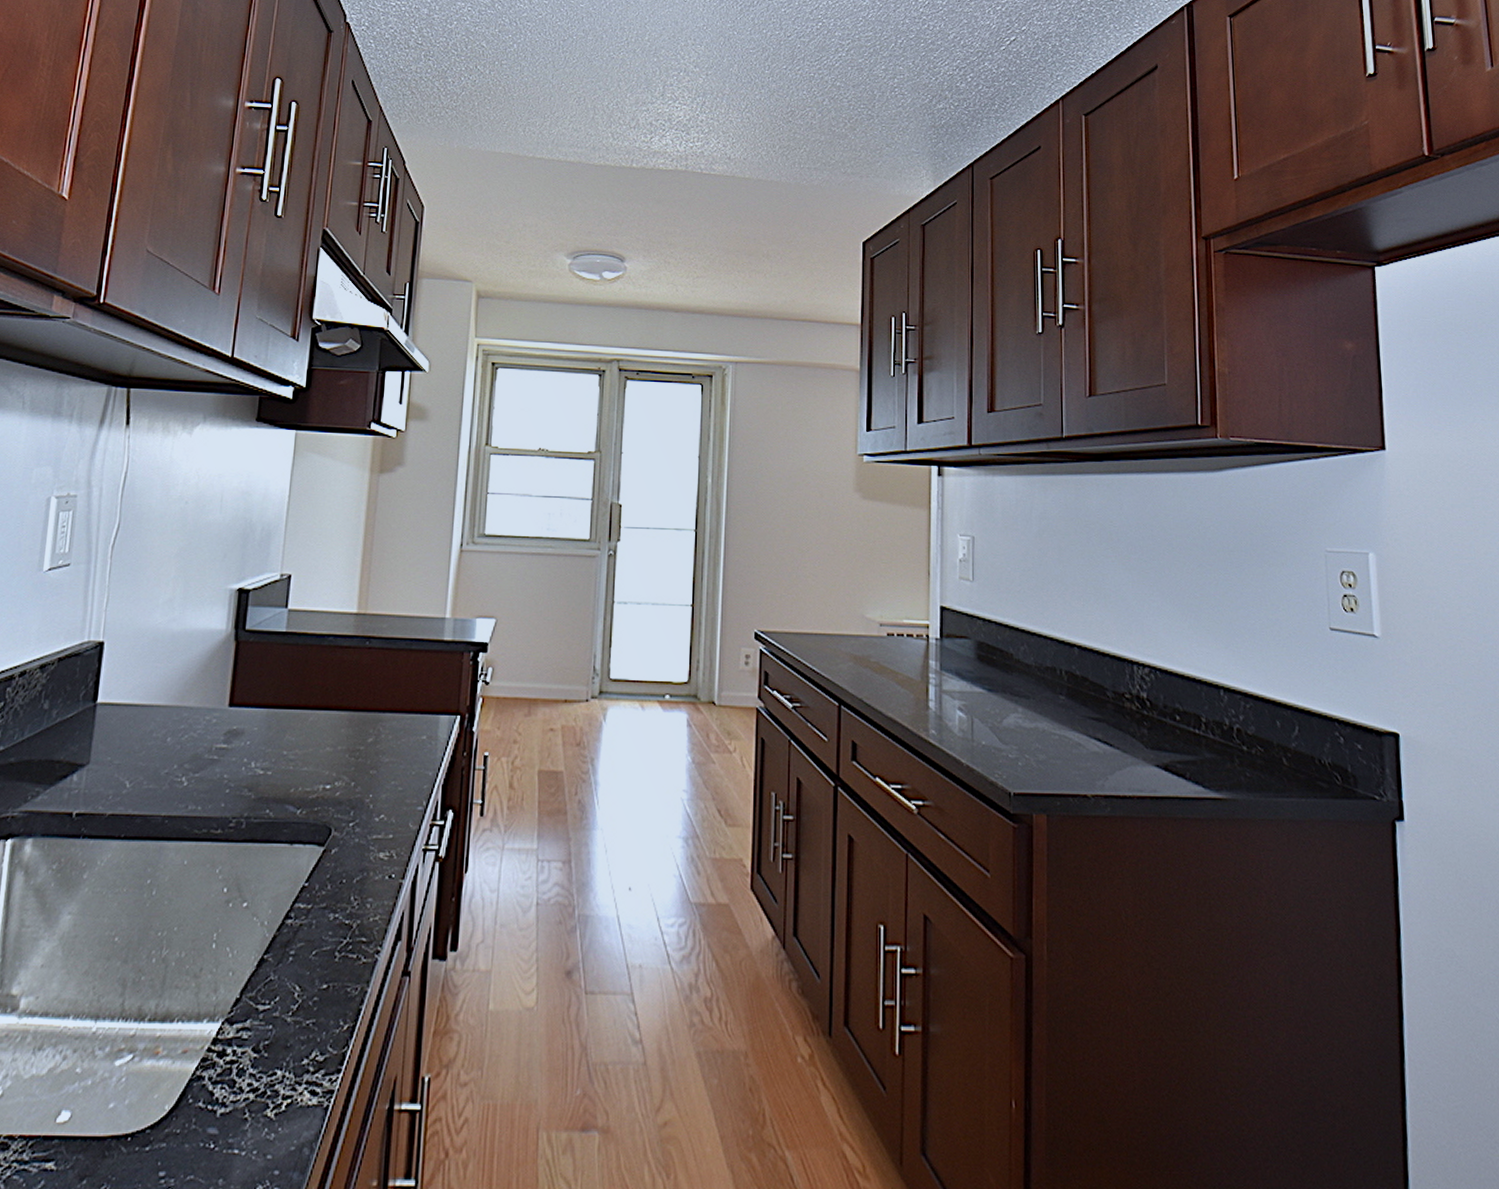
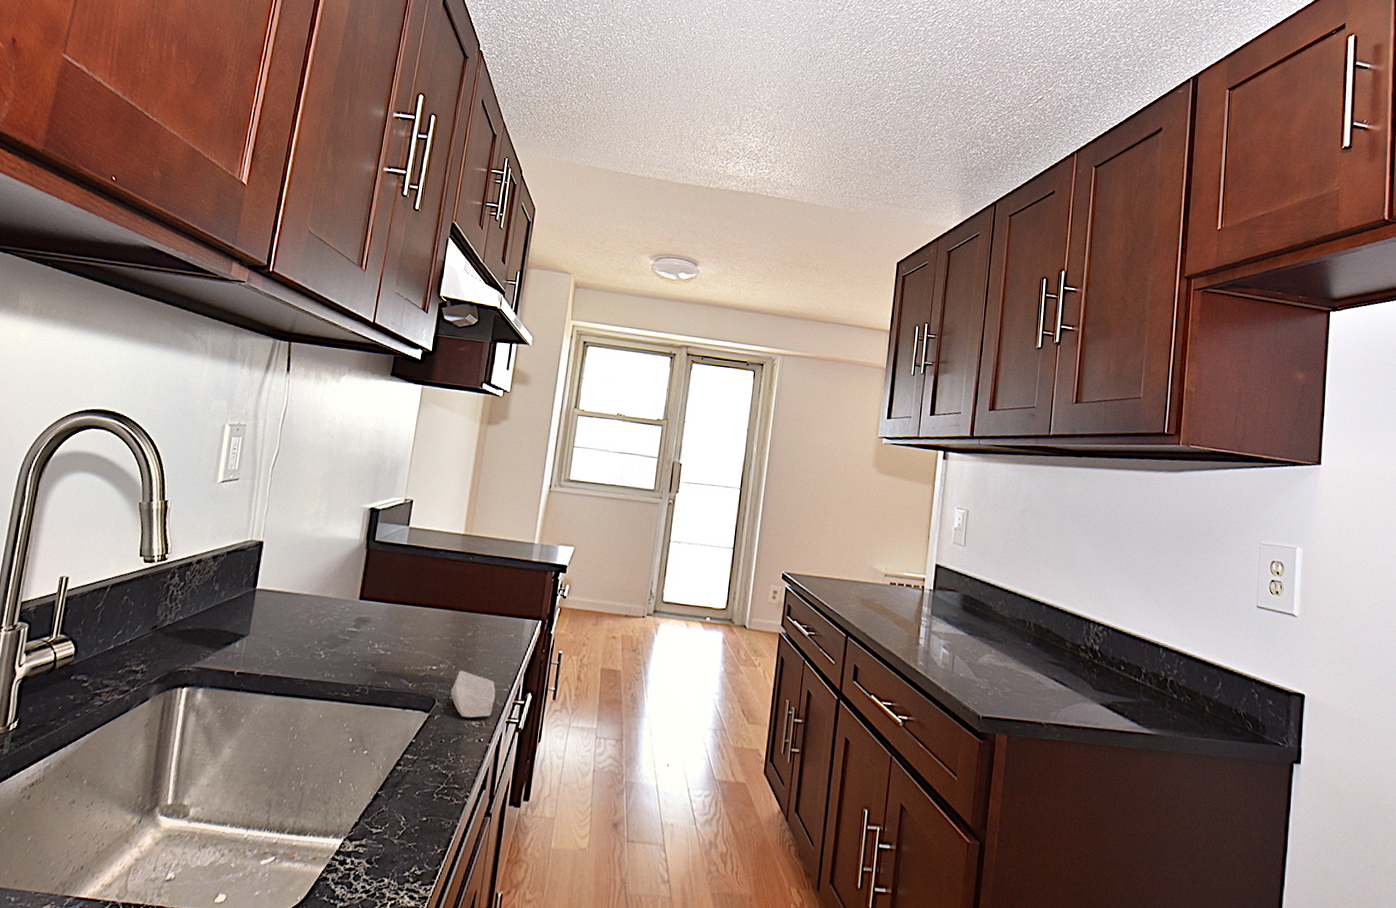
soap bar: none [351,787,407,849] -> present [451,670,496,718]

